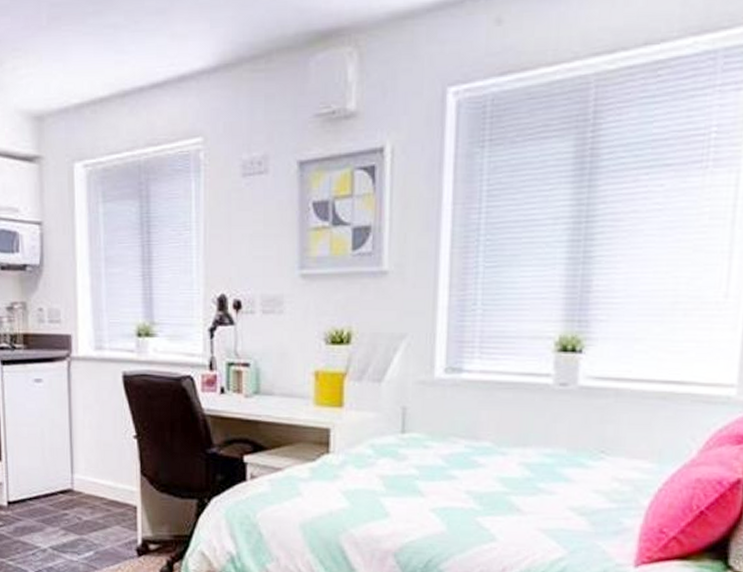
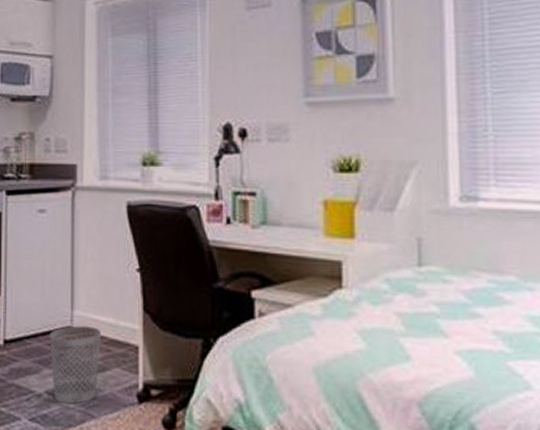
wastebasket: none [51,488,101,558] -> present [50,325,101,404]

